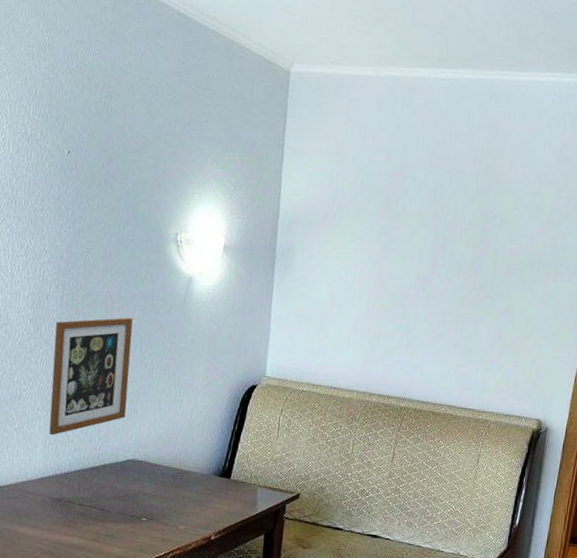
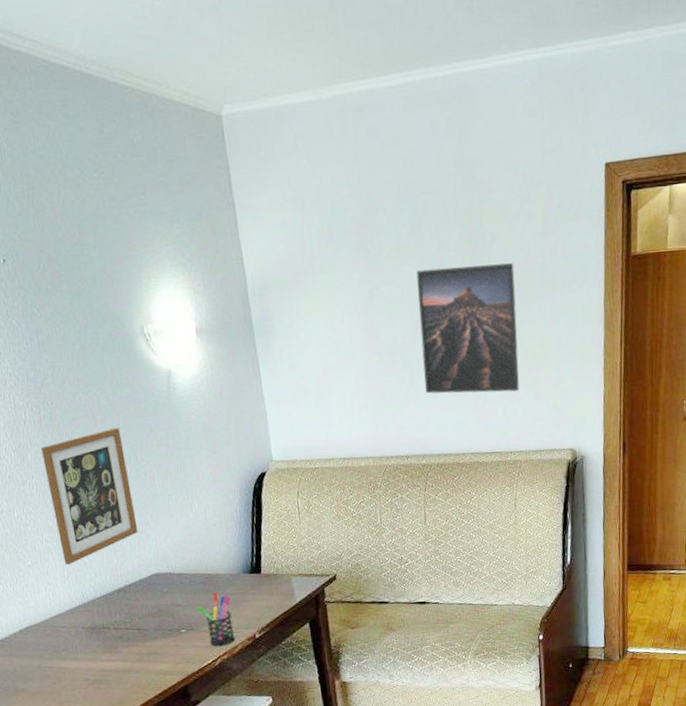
pen holder: none [163,487,196,542] -> present [198,591,235,647]
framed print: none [417,235,517,358] -> present [416,263,520,394]

